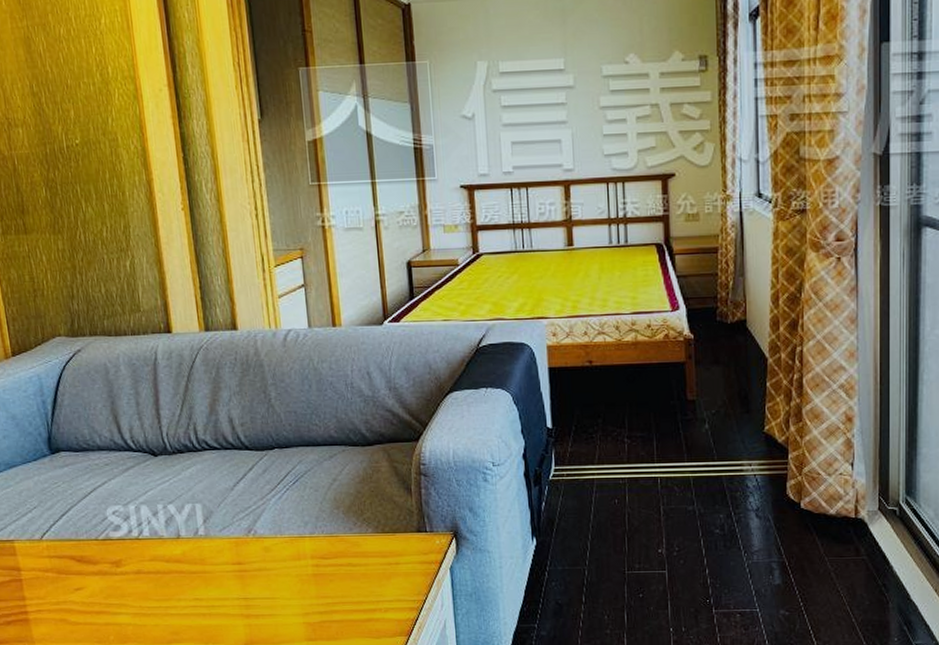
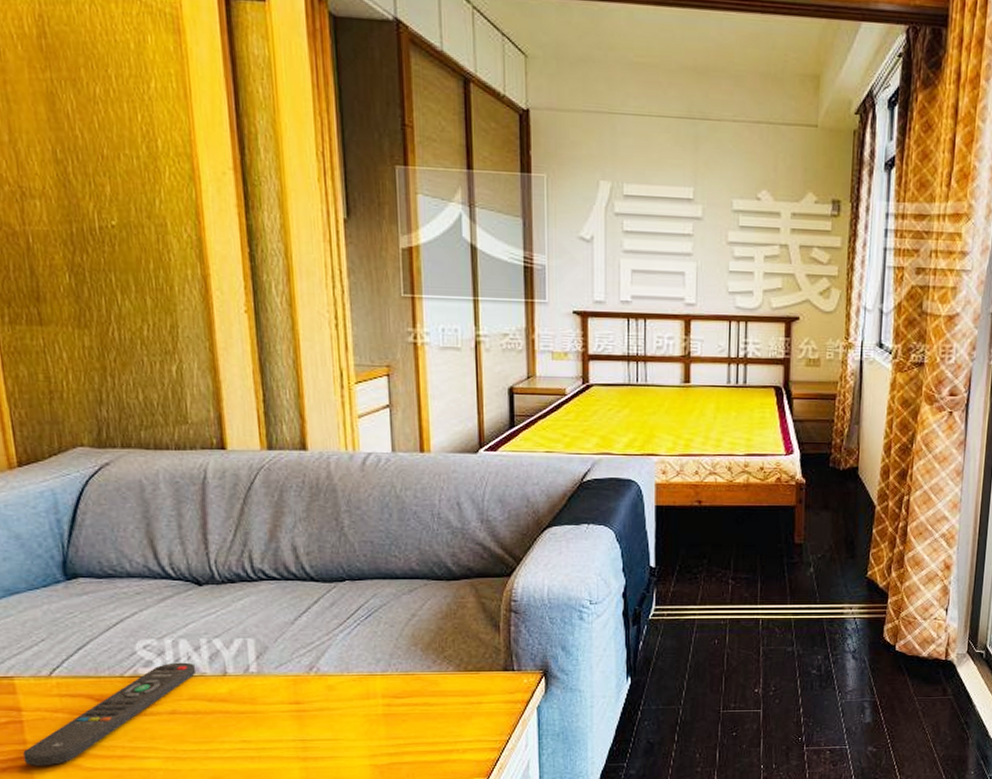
remote control: none [23,526,156,620] -> present [23,662,197,766]

